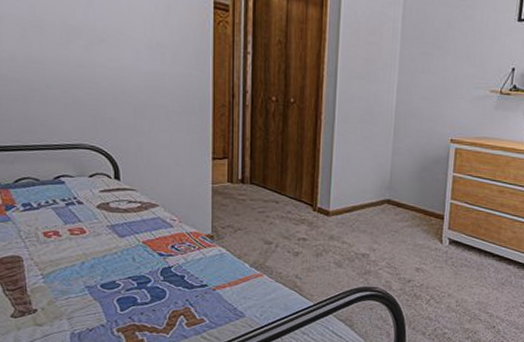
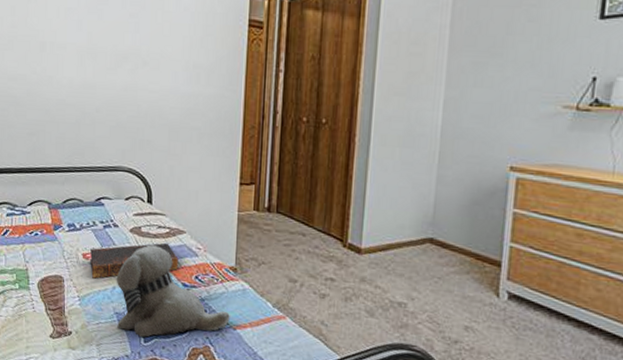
book: none [52,216,153,256] -> present [90,242,178,279]
plush toy: none [84,219,209,306] -> present [116,245,230,337]

